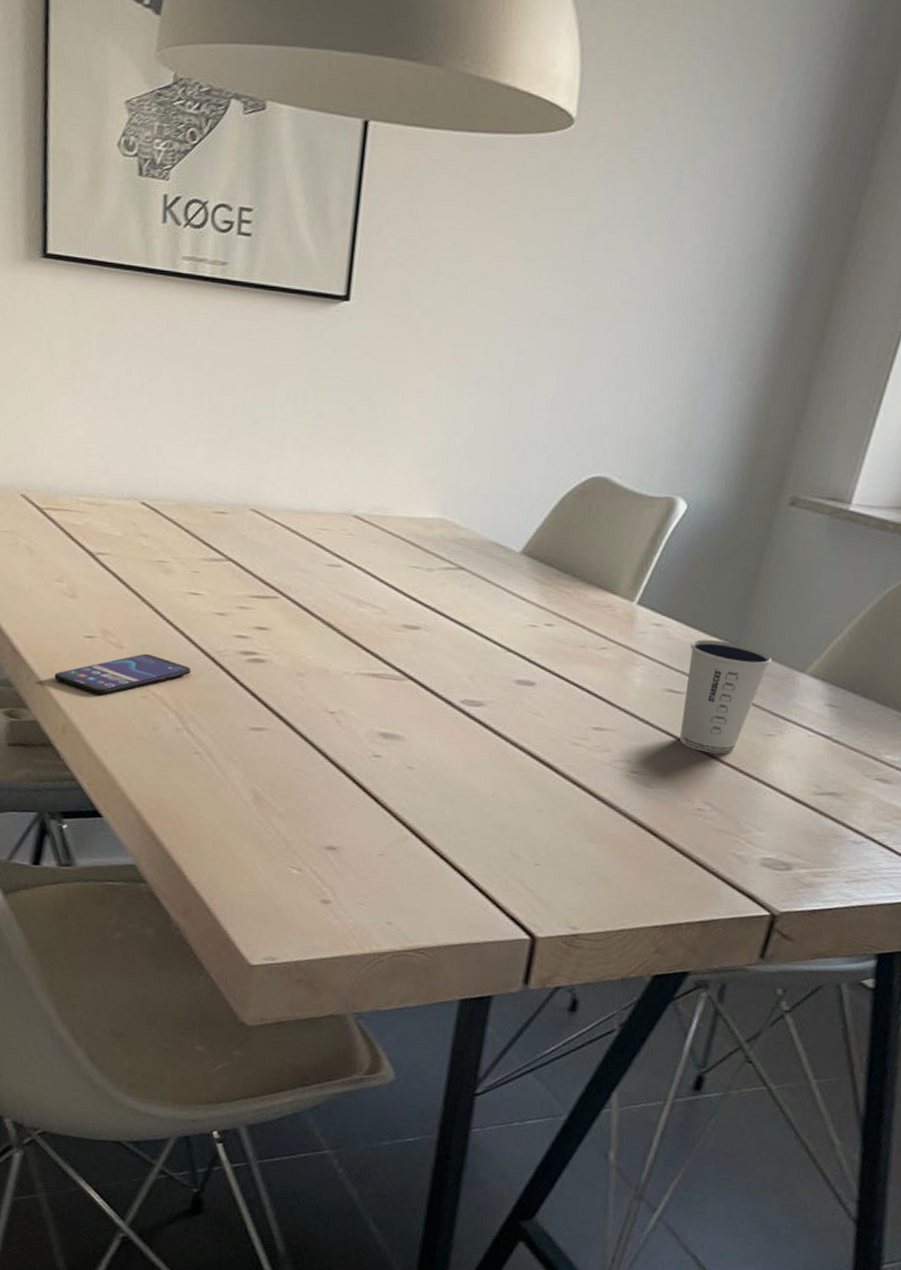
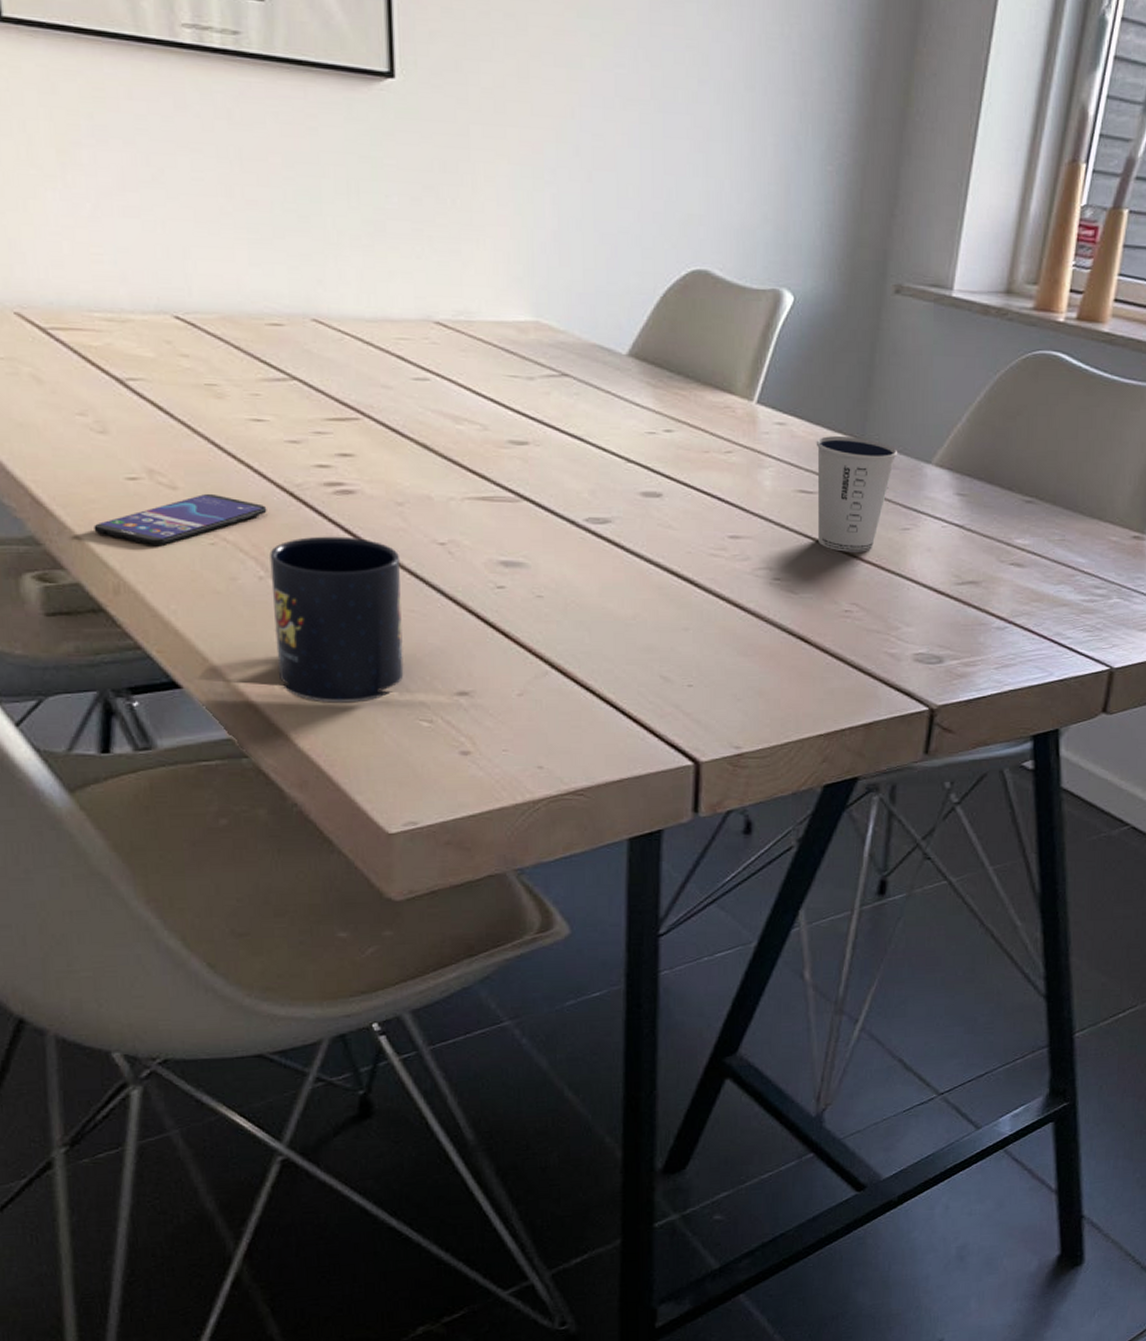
mug: none [180,697,295,845] -> present [269,536,404,703]

